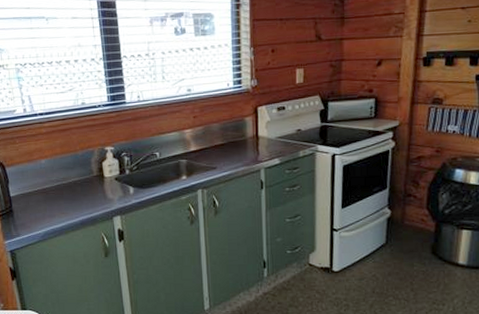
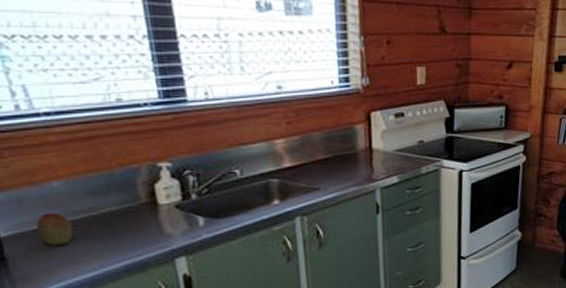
fruit: none [31,181,52,203] -> present [36,212,73,245]

